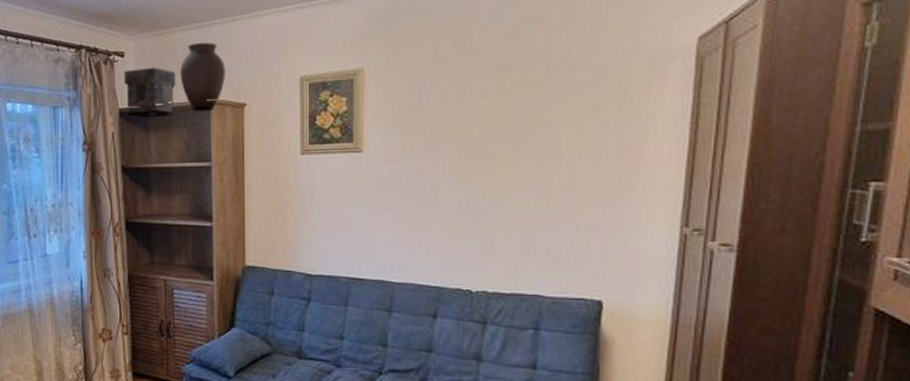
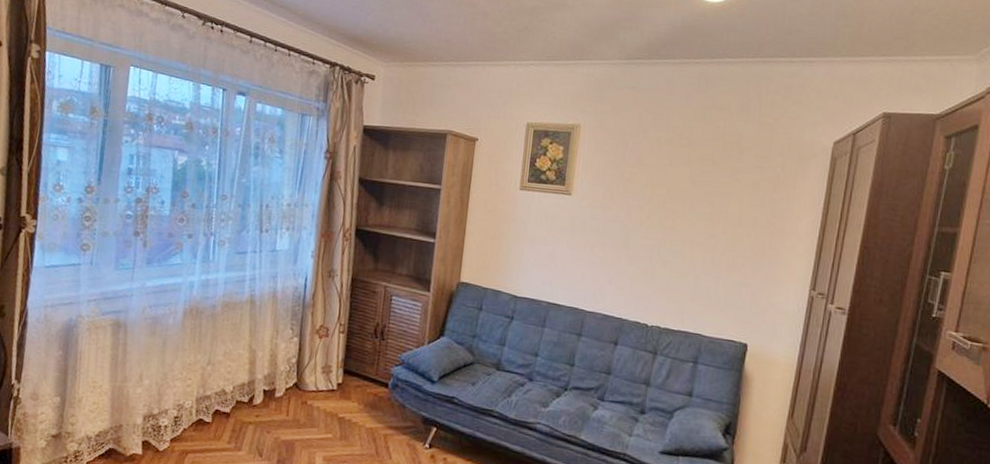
decorative box: present [123,68,176,119] -> none [370,92,420,139]
vase: present [180,42,225,112] -> none [423,79,464,140]

